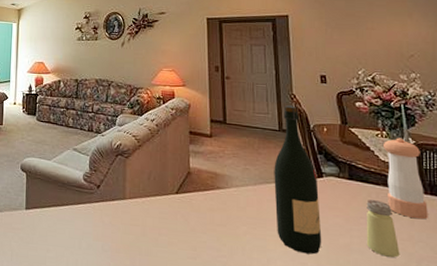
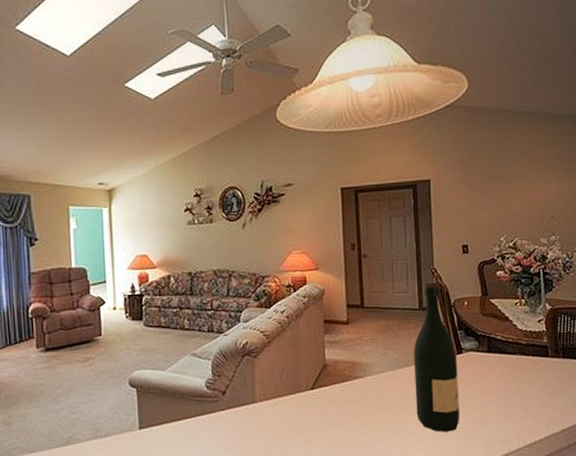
saltshaker: present [366,200,400,258] -> none [502,370,532,424]
pepper shaker: present [384,137,428,220] -> none [522,304,559,384]

